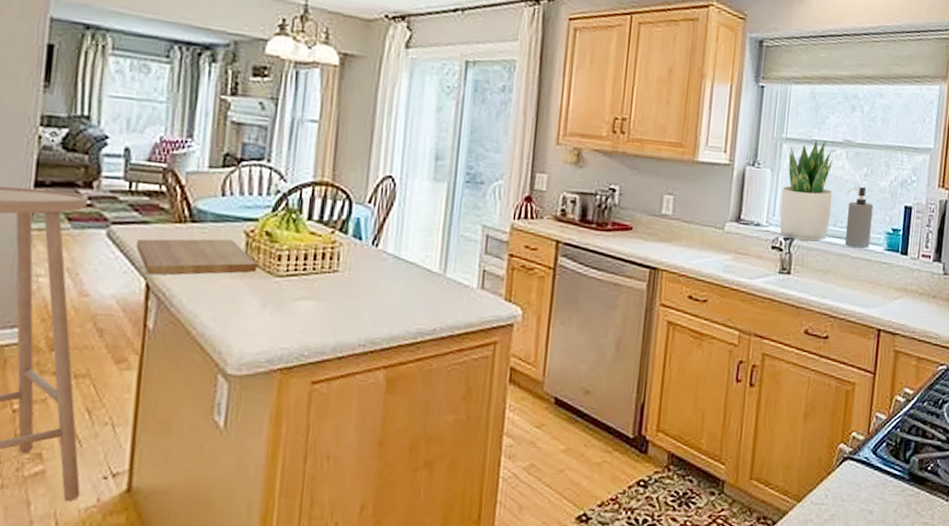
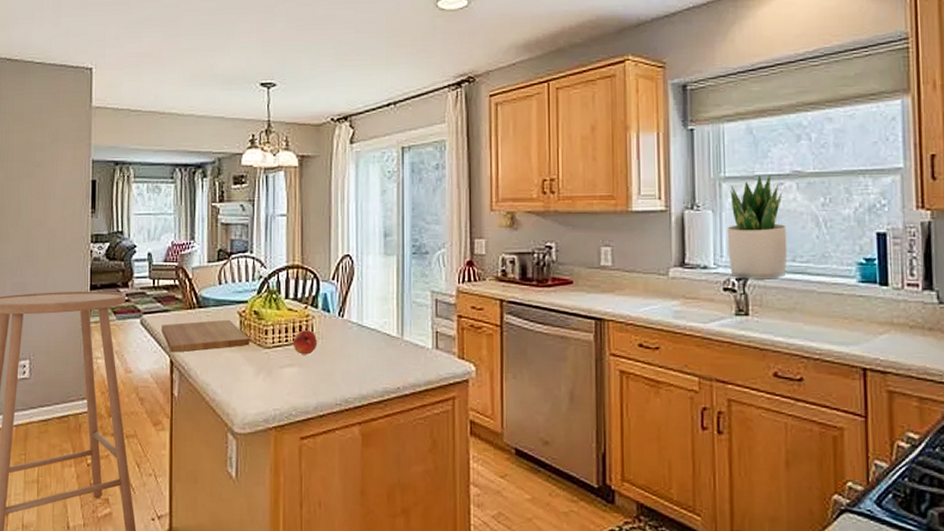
fruit: none [312,258,344,287] -> present [293,330,318,355]
soap dispenser: present [845,186,874,249] -> none [804,217,839,282]

